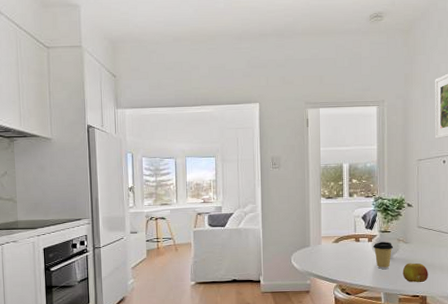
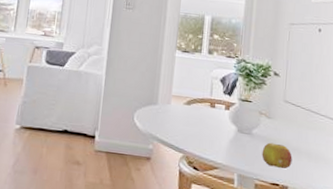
coffee cup: present [373,242,393,270] -> none [230,112,253,146]

